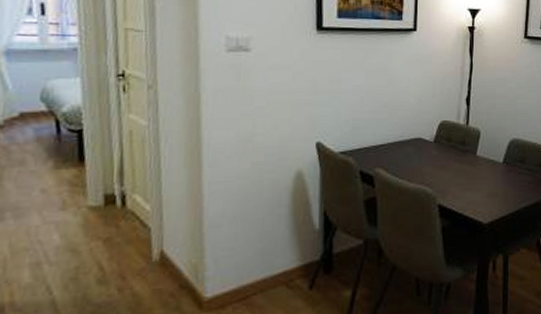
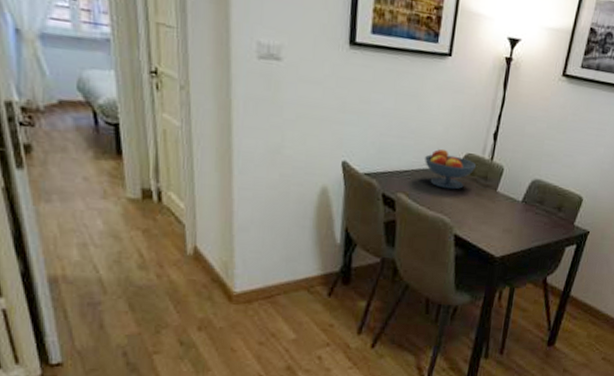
fruit bowl: none [400,119,453,159] -> present [425,148,477,190]

